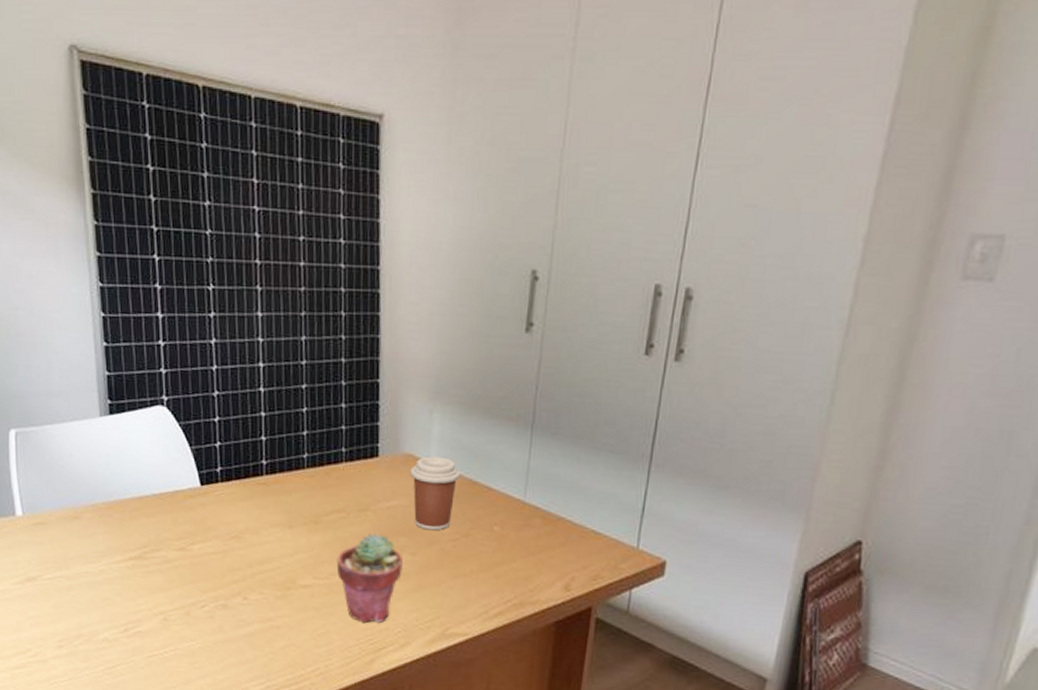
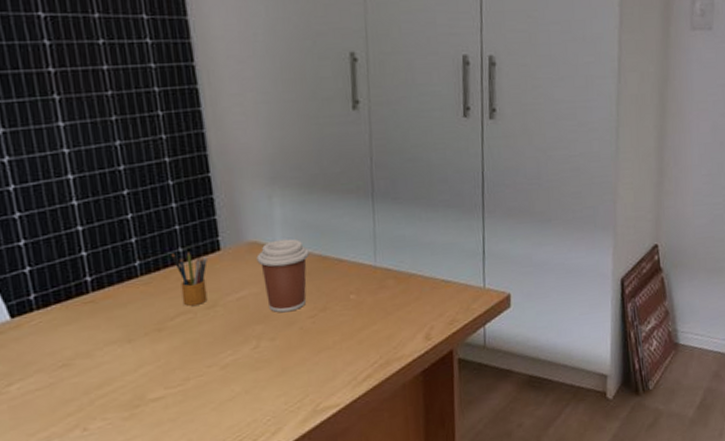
pencil box: none [335,452,366,506] -> present [171,252,208,306]
potted succulent: present [336,534,403,624] -> none [188,327,263,422]

